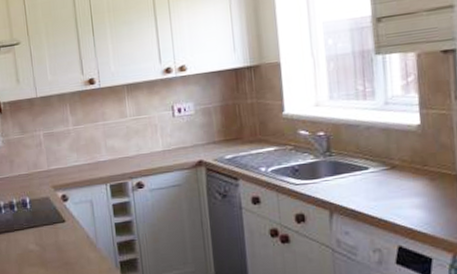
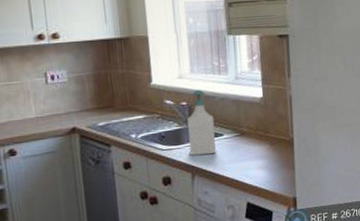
soap bottle: none [324,118,360,191] -> present [187,90,216,155]

